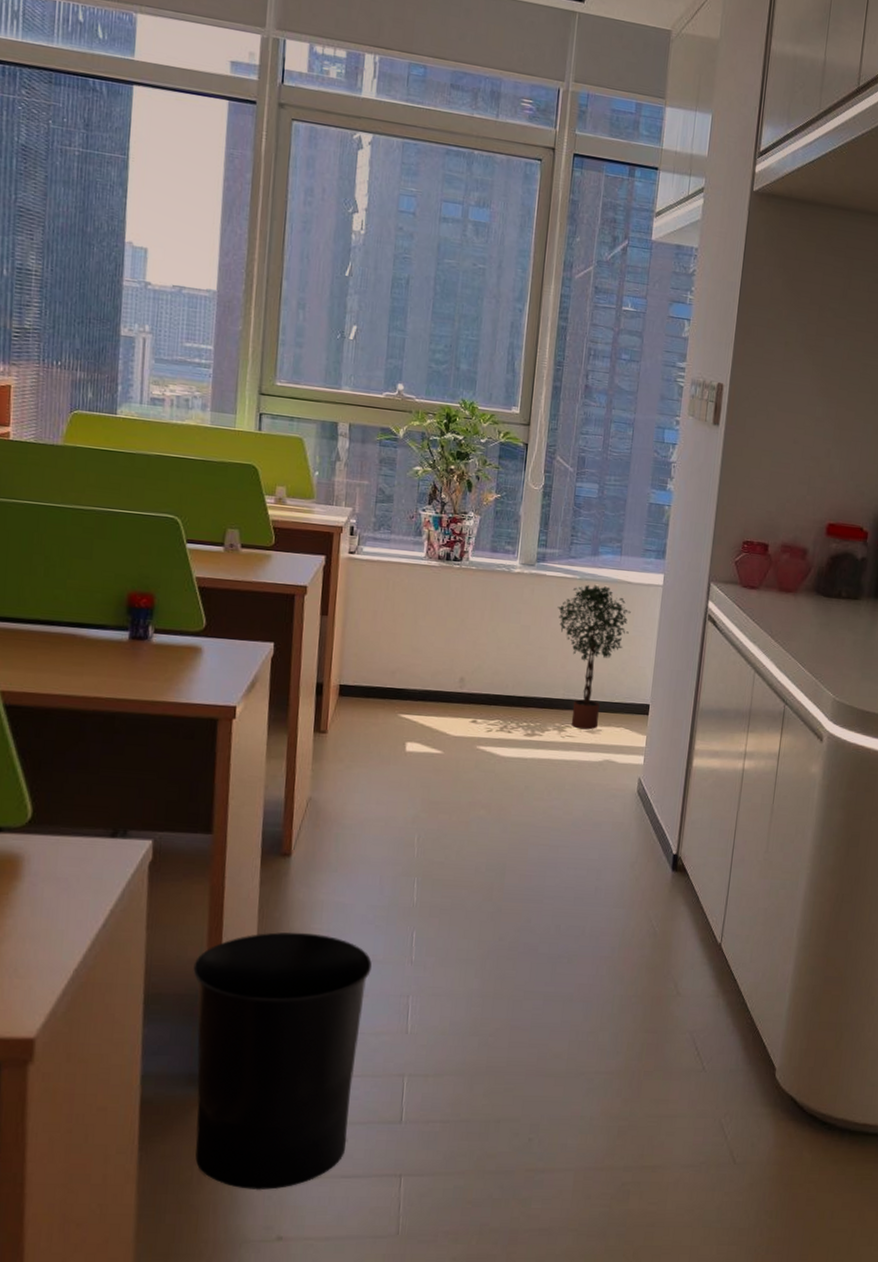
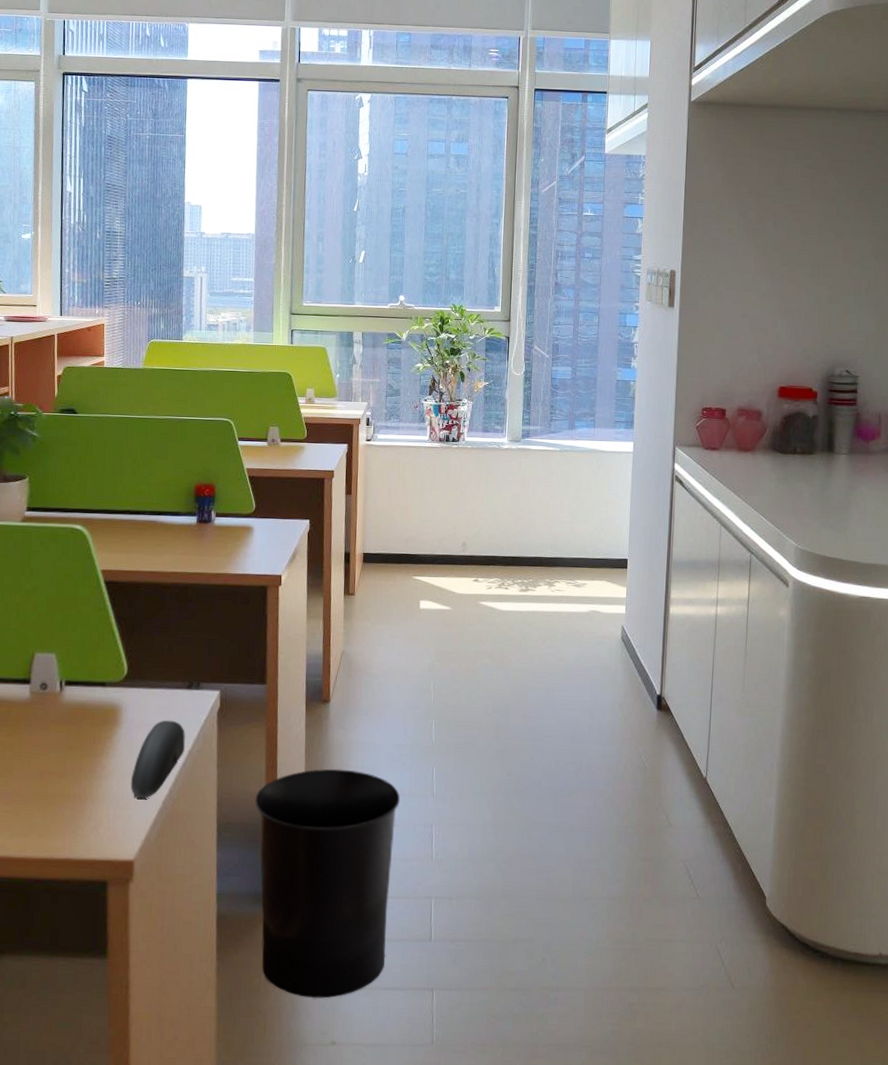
computer mouse: none [32,873,107,965] -> present [130,720,186,798]
potted tree: present [557,584,631,729] -> none [542,454,606,583]

